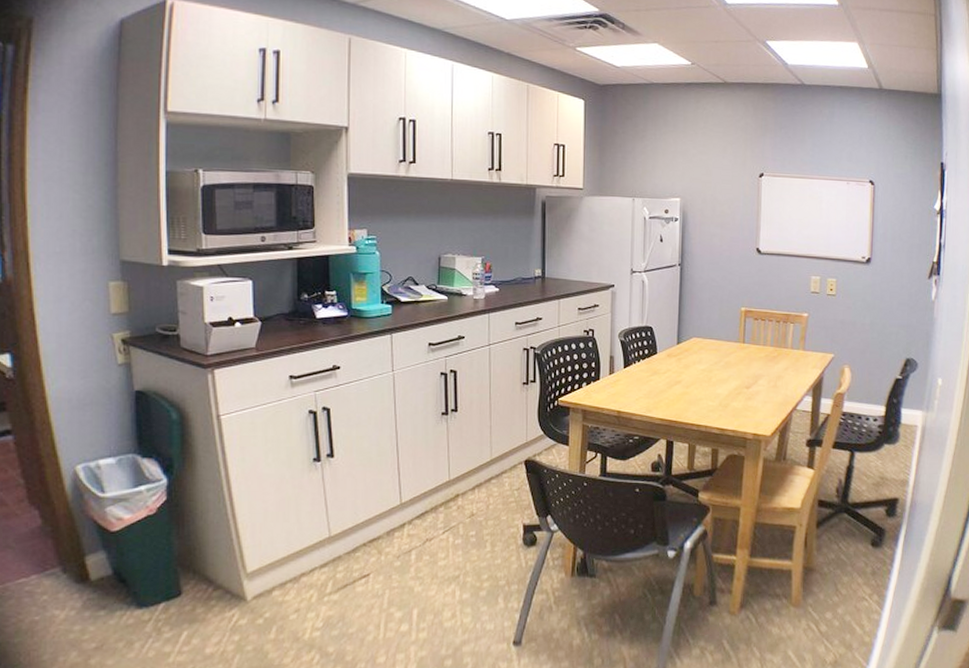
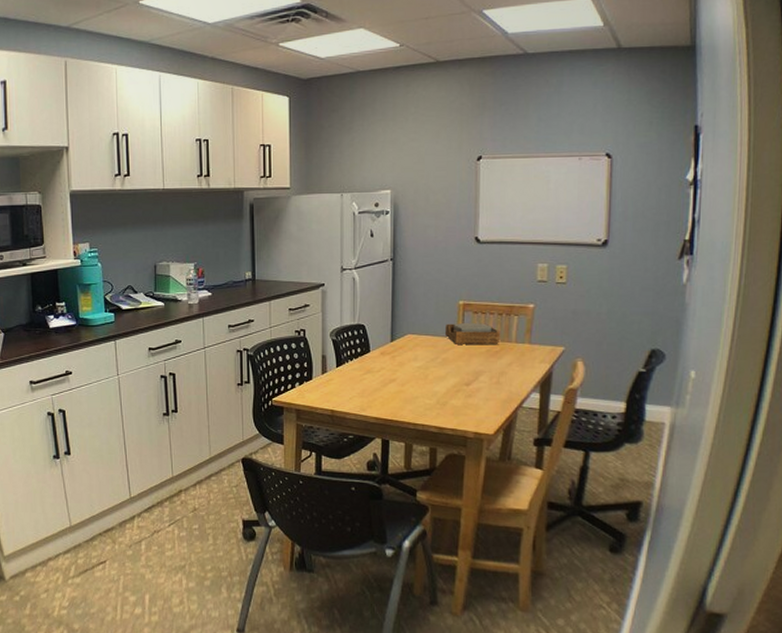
napkin holder: none [727,328,777,349] -> present [444,322,499,344]

